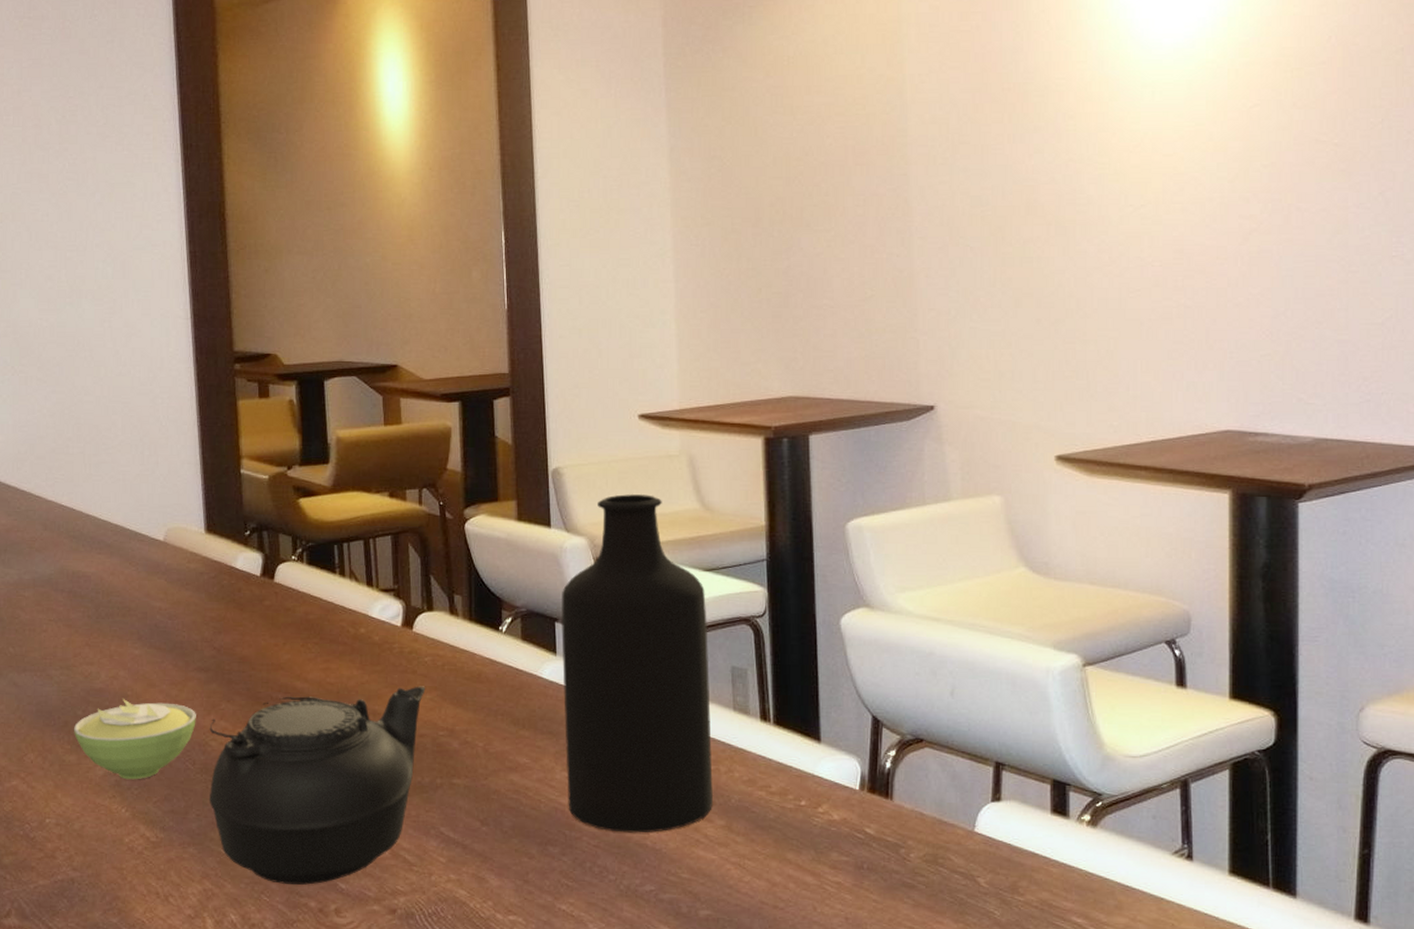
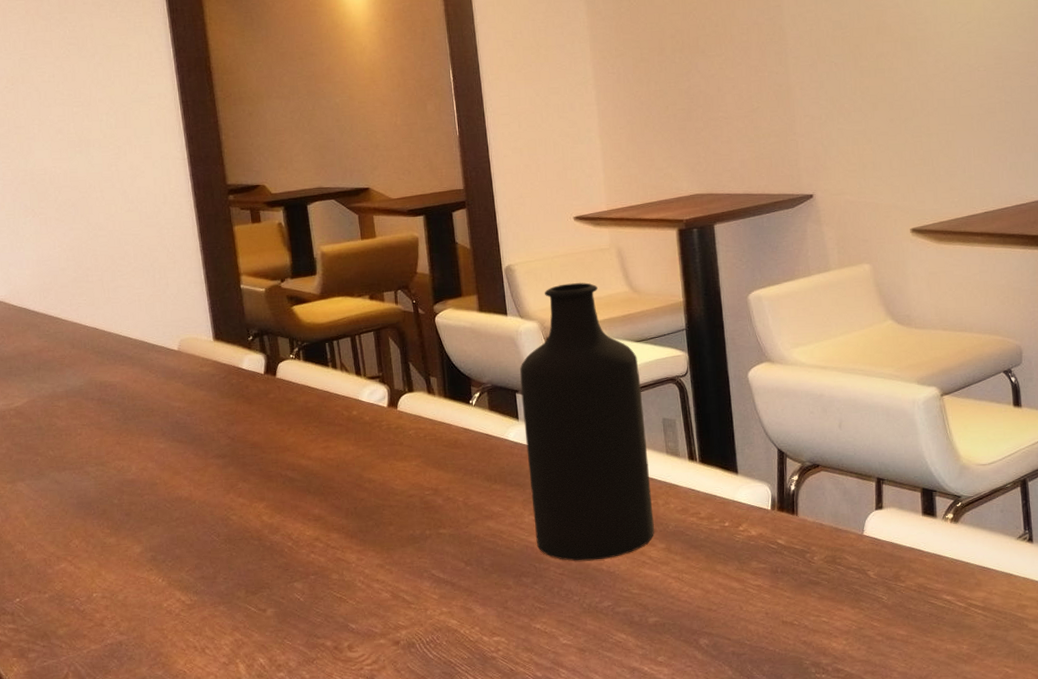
sugar bowl: present [73,699,196,780] -> none [111,486,218,554]
teapot: present [208,686,426,885] -> none [229,455,412,629]

